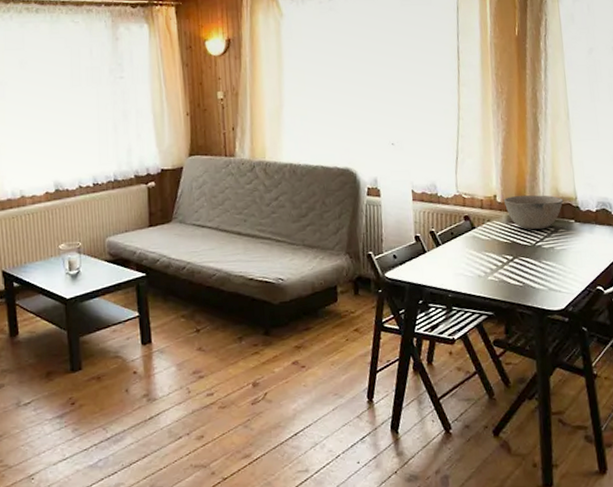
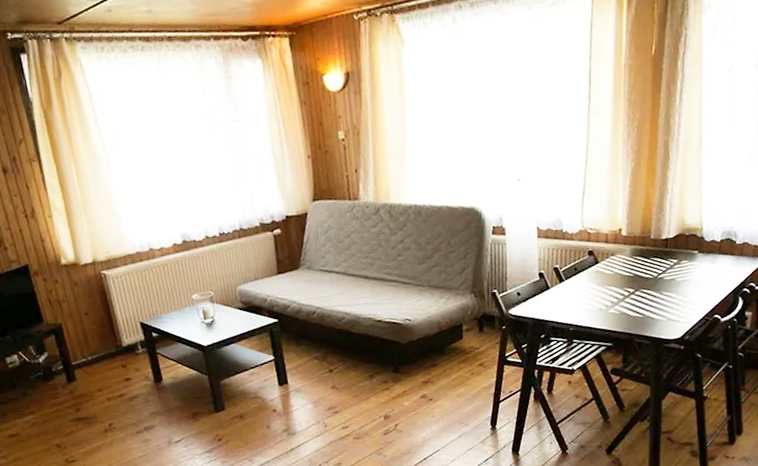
bowl: present [503,195,564,230] -> none [628,226,689,262]

